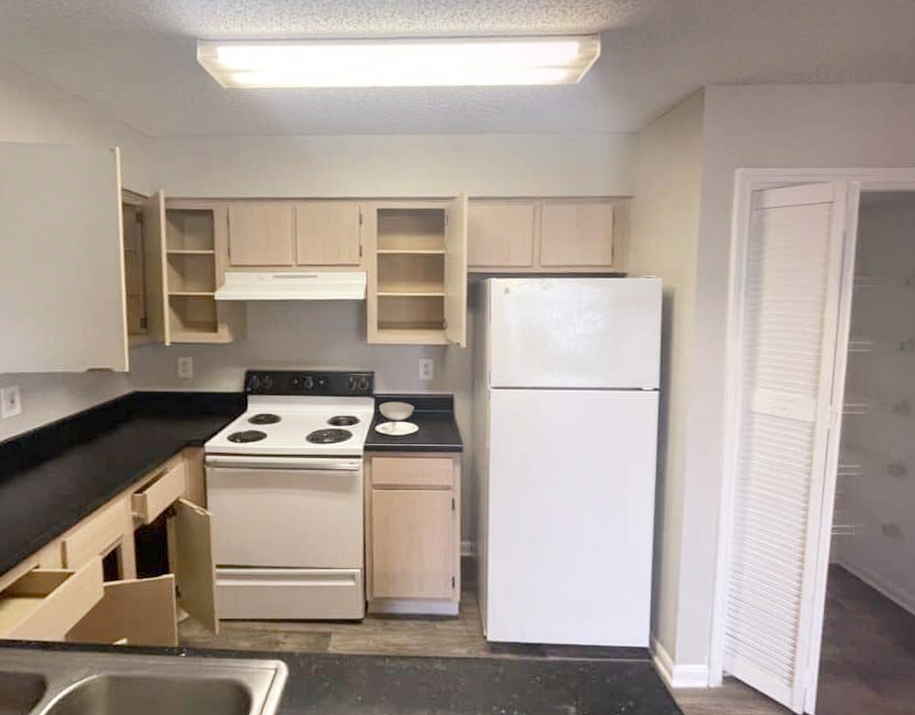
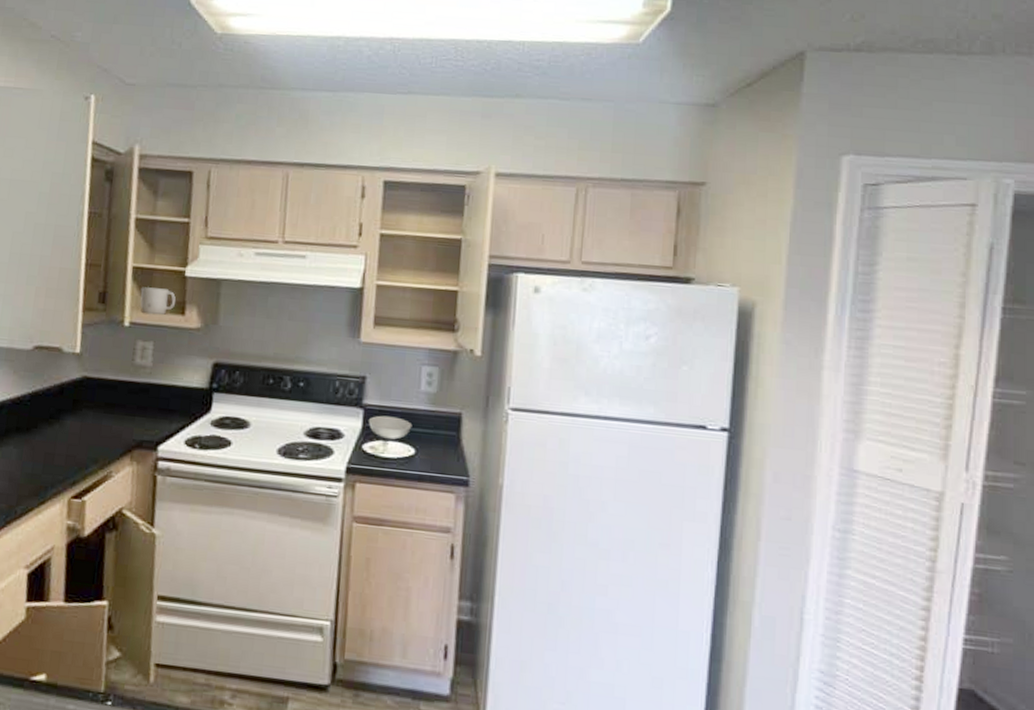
mug: none [177,310,208,336] -> present [140,286,176,316]

